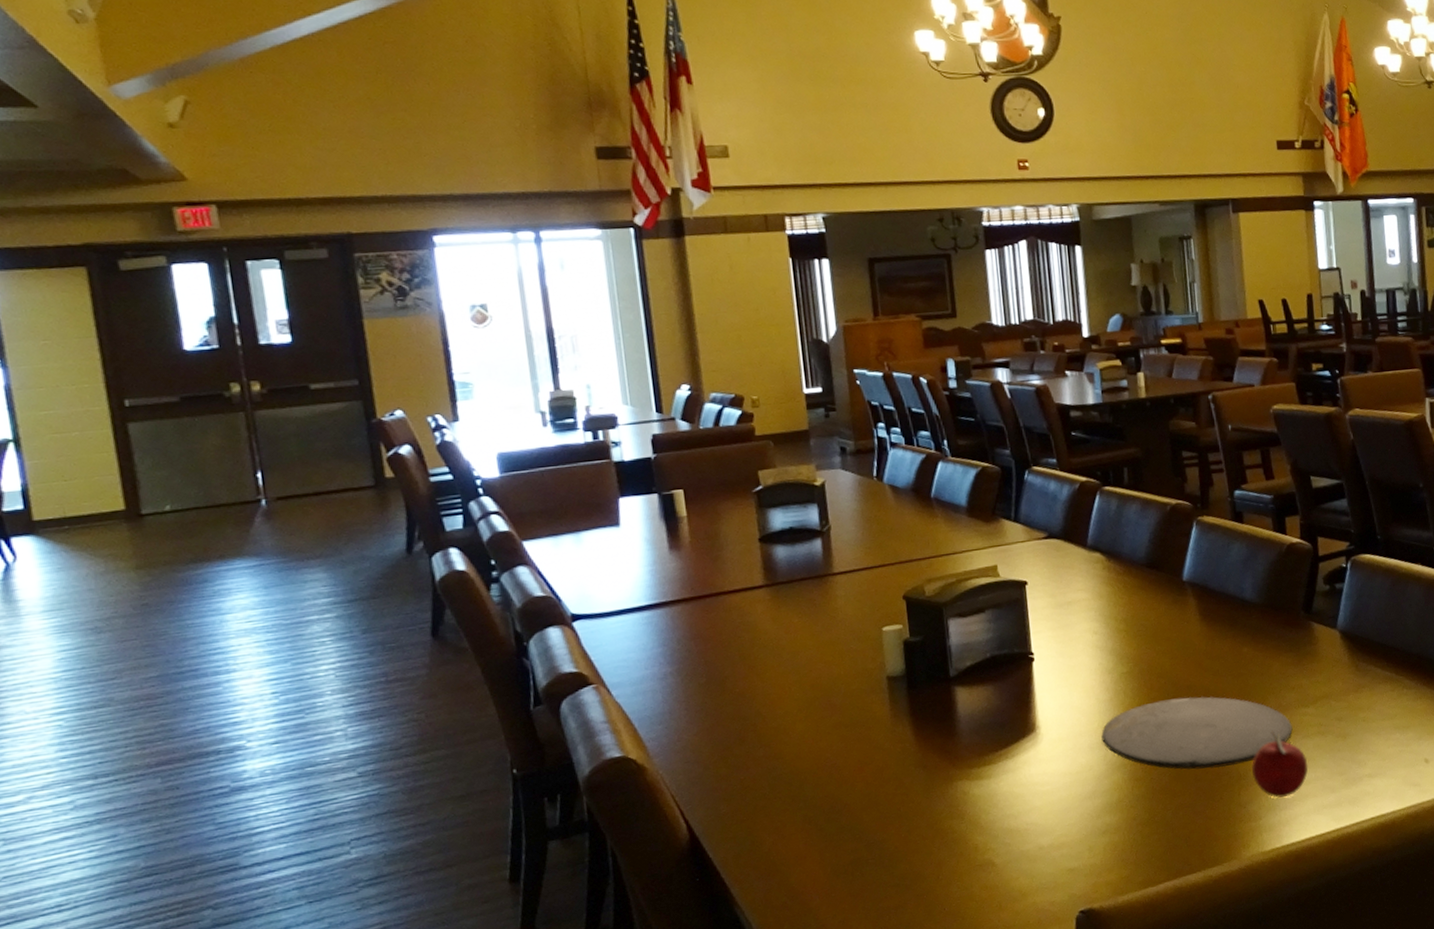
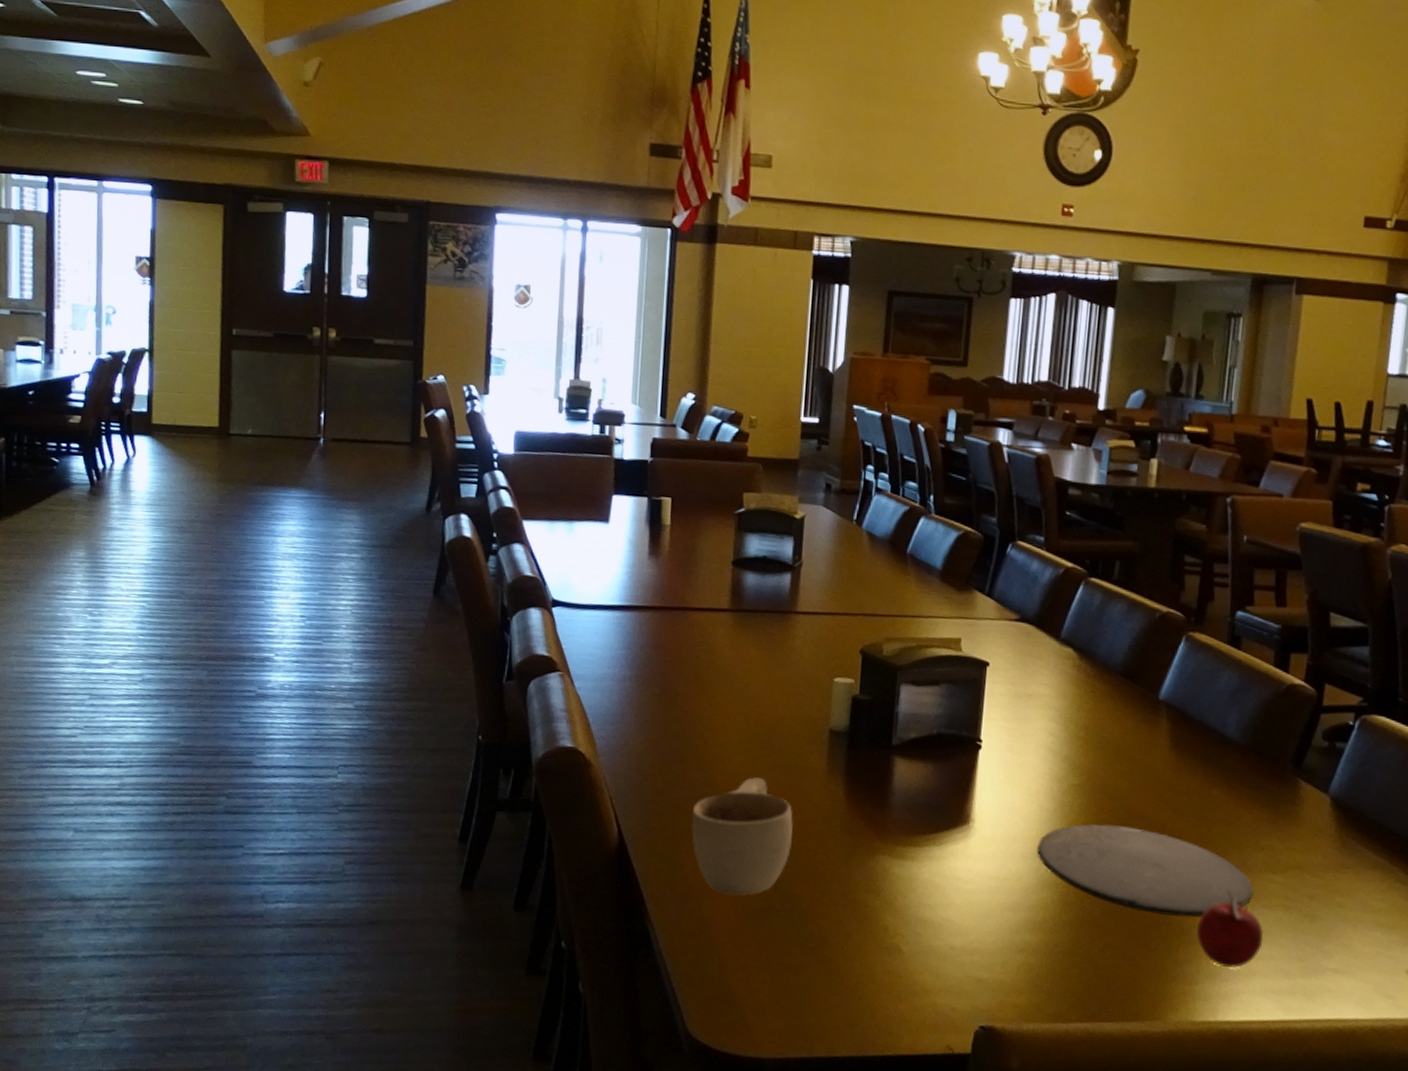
cup: none [761,738,870,859] -> present [691,777,793,896]

